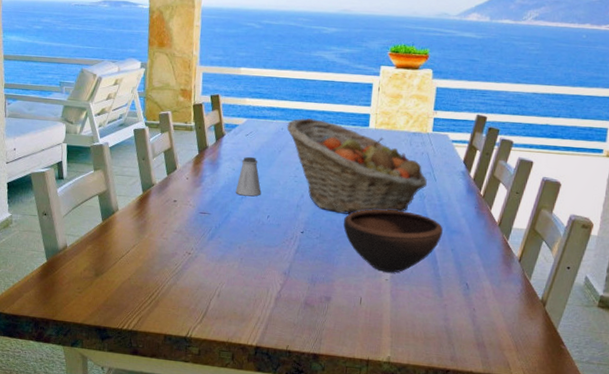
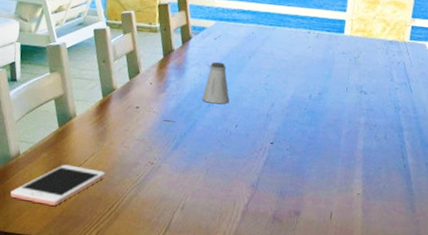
cell phone: none [58,255,146,295] -> present [10,164,106,206]
fruit basket: present [286,118,428,215] -> none [257,22,403,125]
bowl: present [343,209,443,273] -> none [315,120,417,187]

